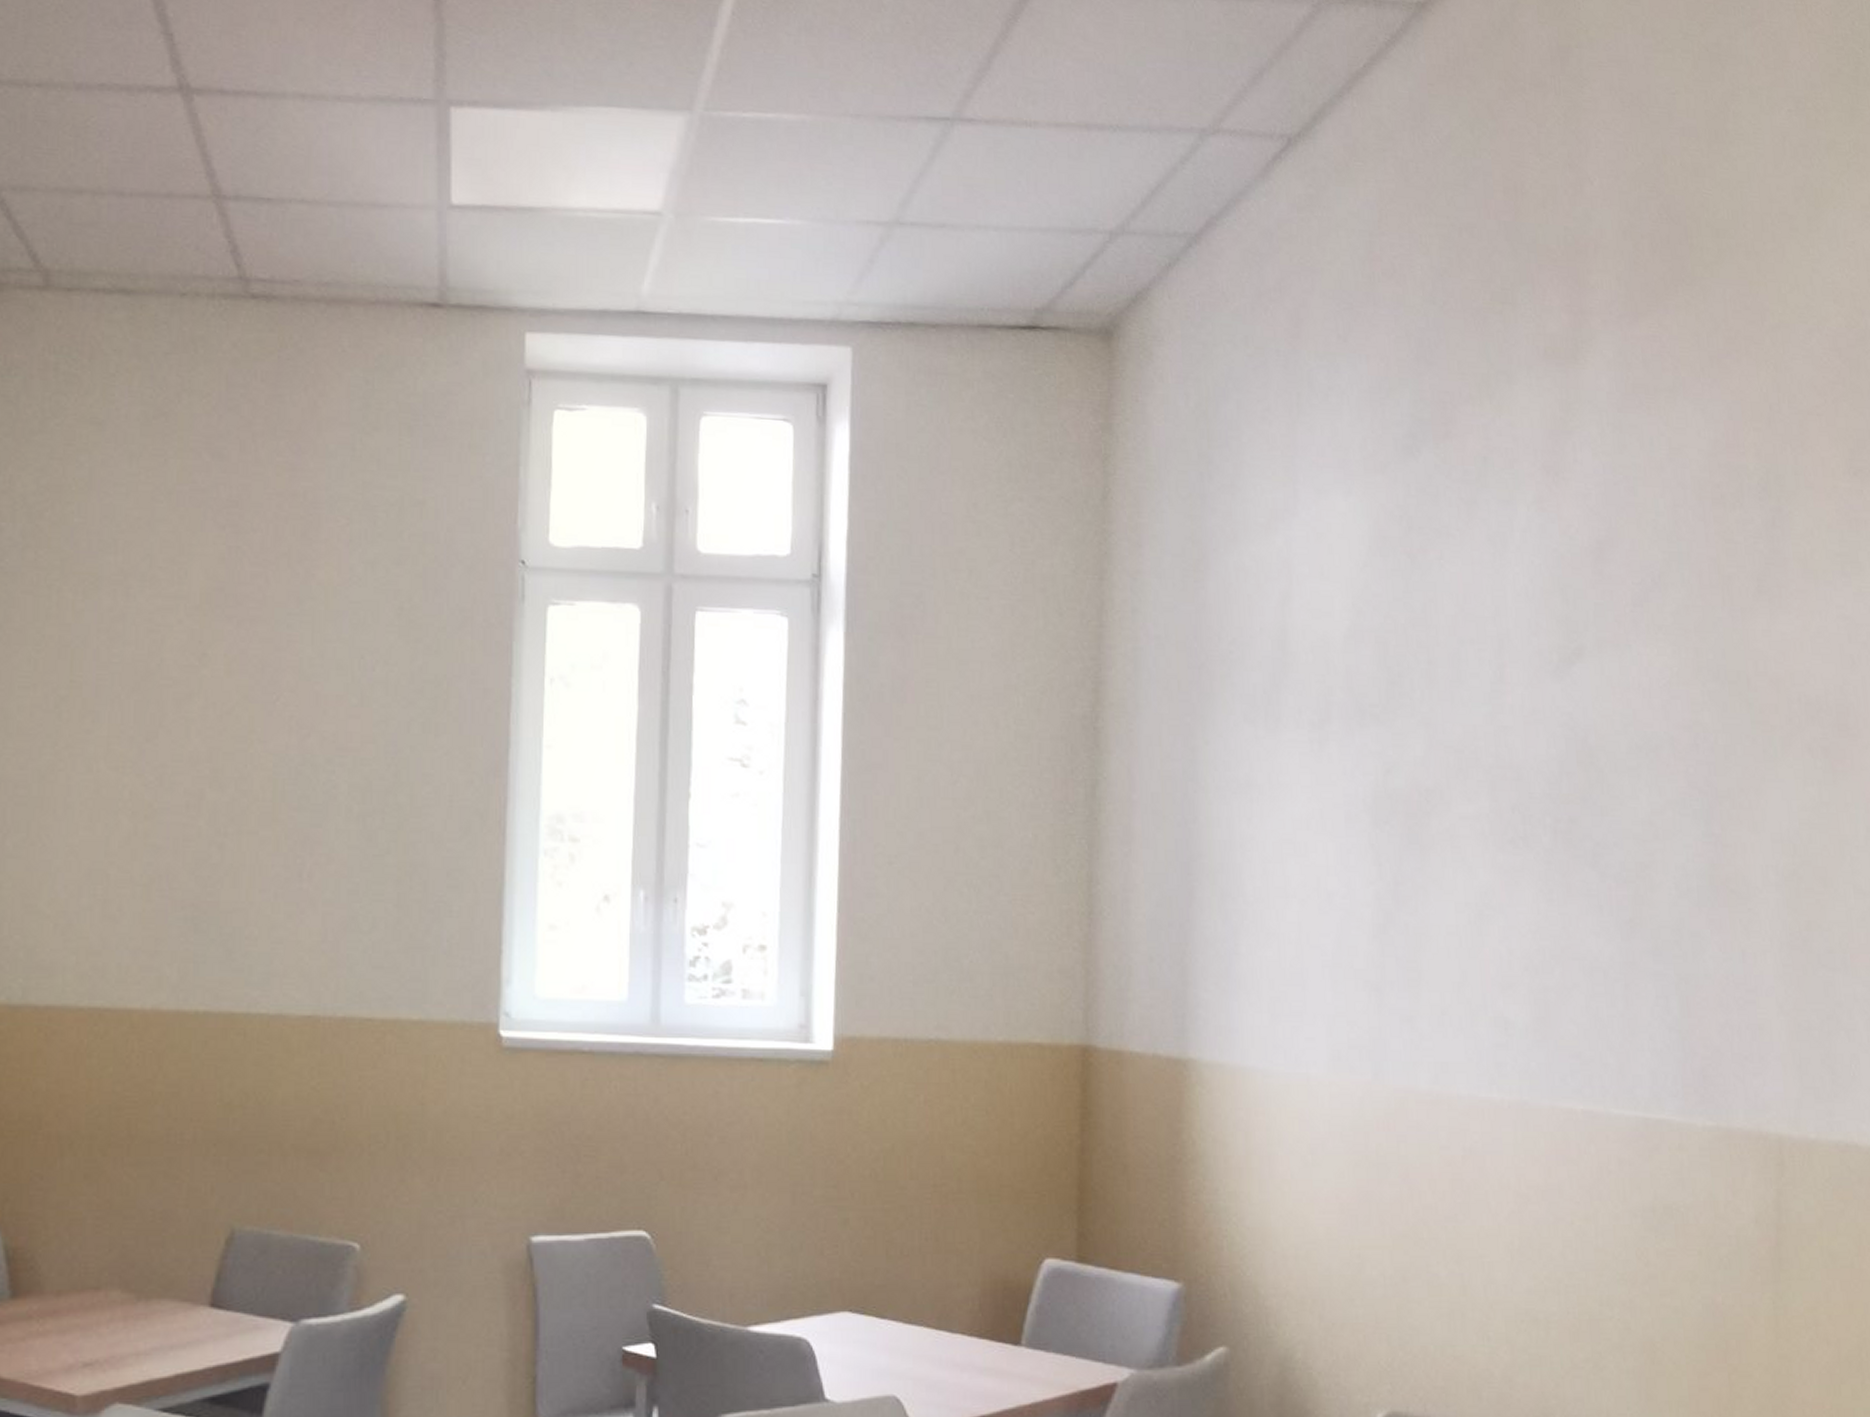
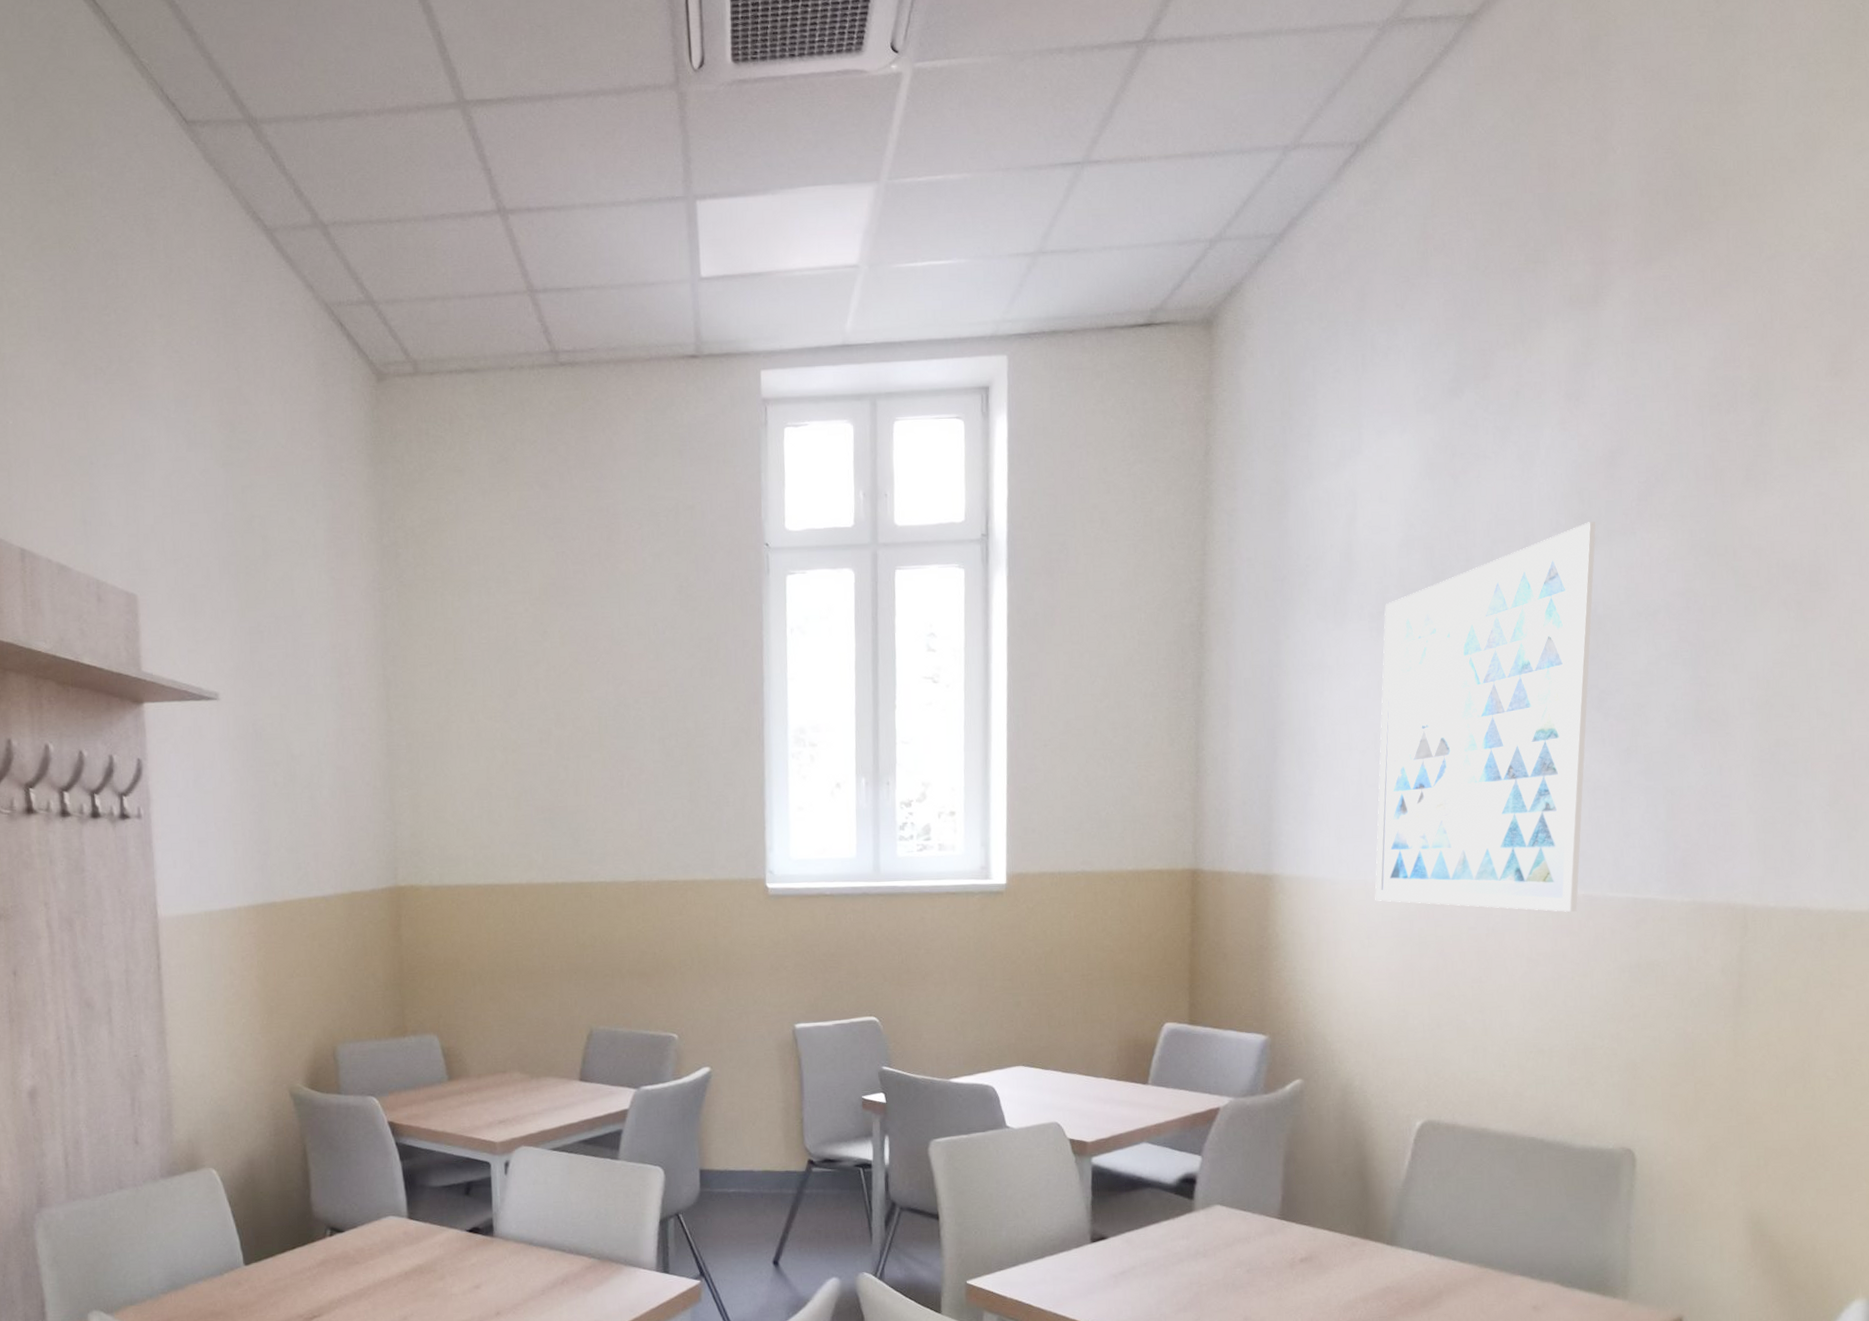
wall art: none [1320,627,1584,1133] -> present [1375,522,1596,913]

